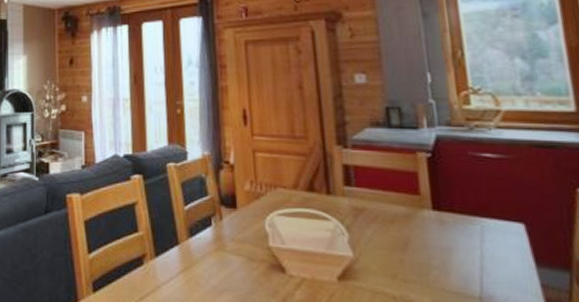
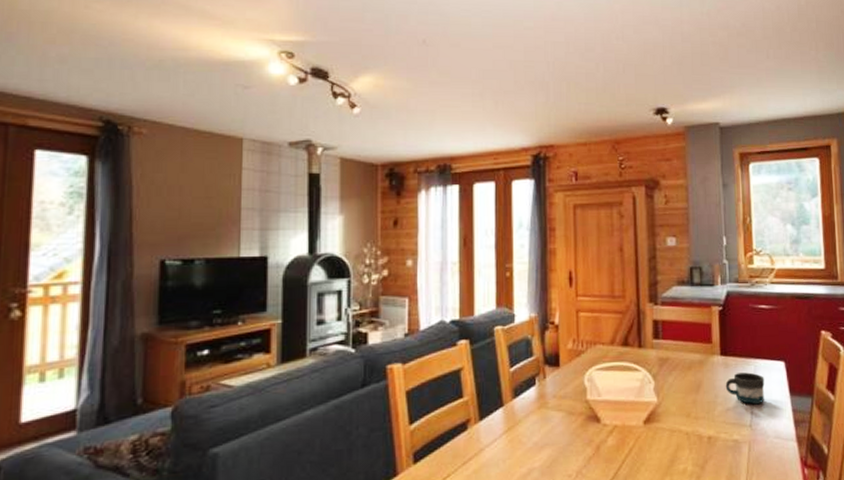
mug: none [441,232,498,273] -> present [725,372,765,405]

